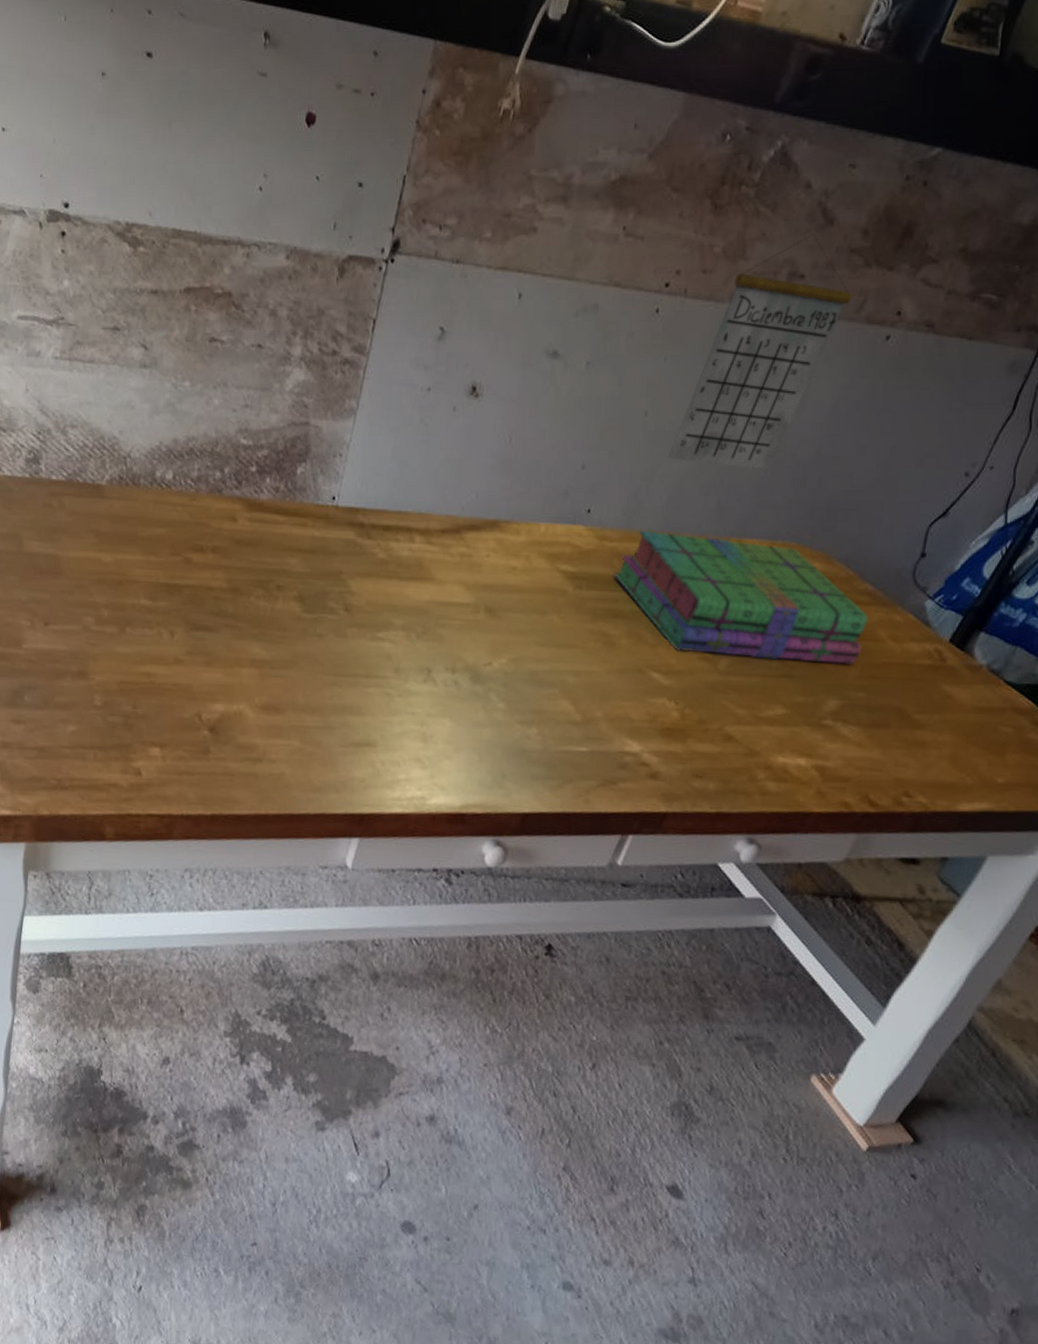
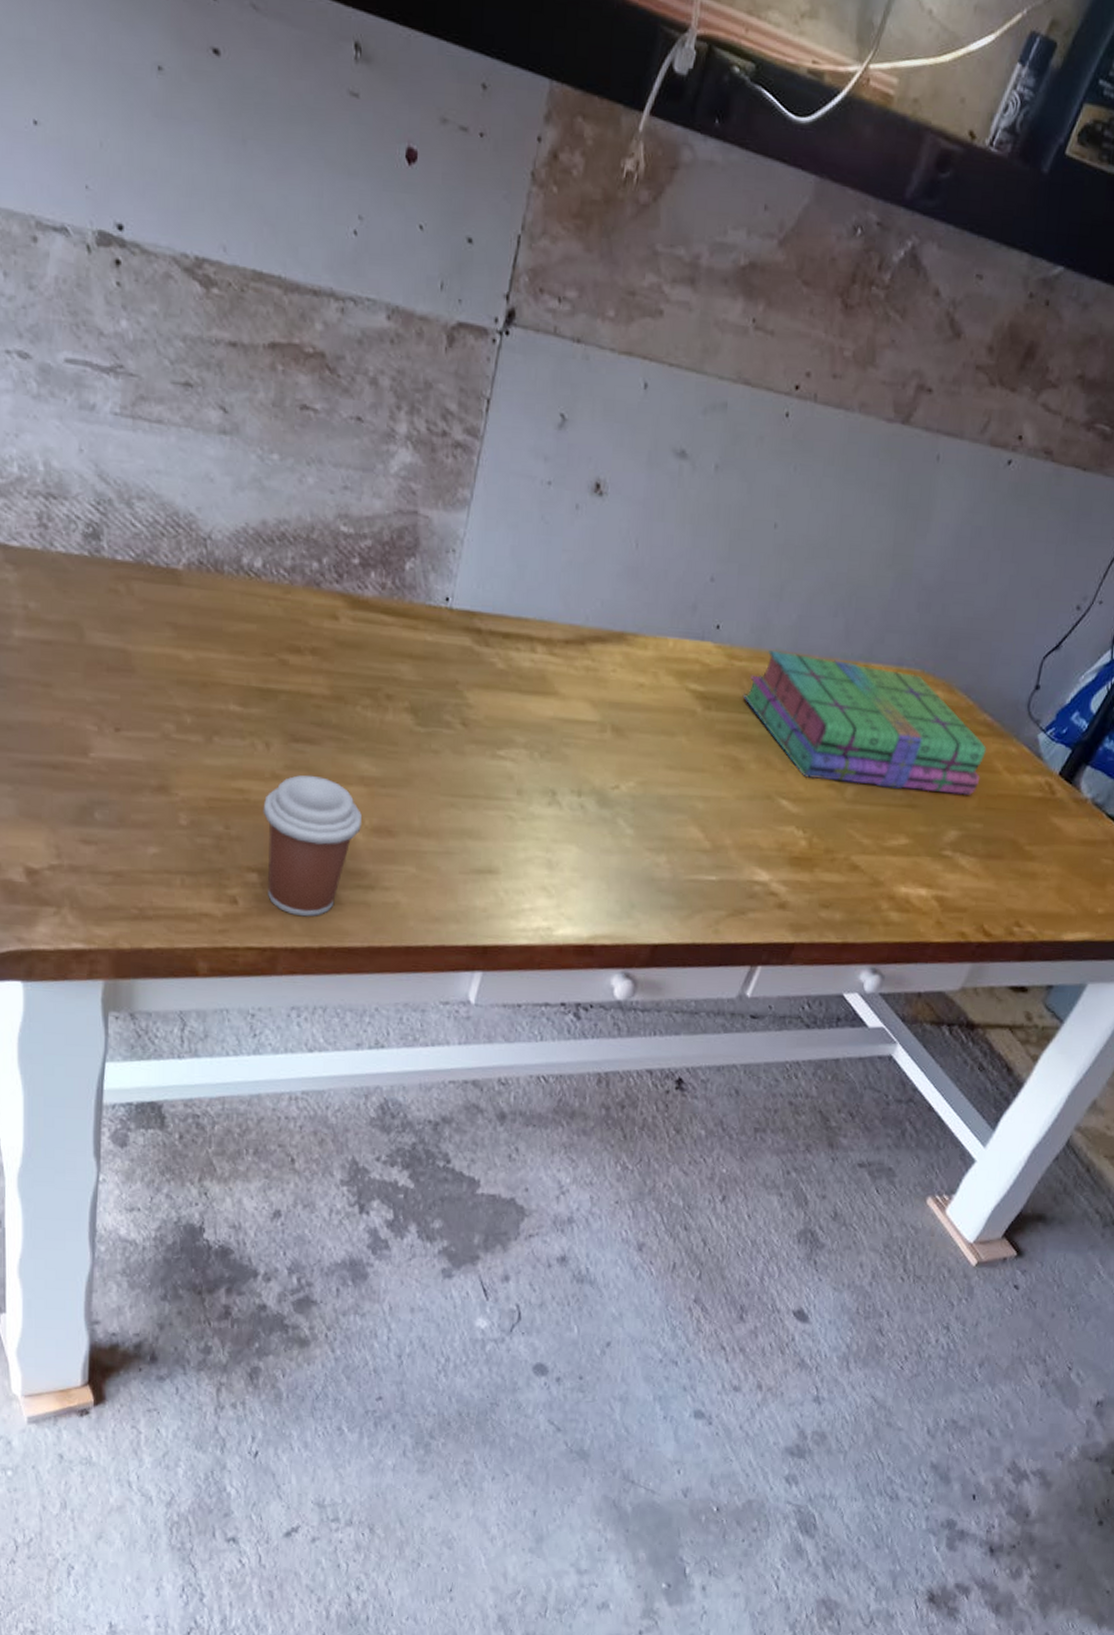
coffee cup: none [166,659,252,787] -> present [263,775,362,917]
calendar: present [667,234,852,471] -> none [796,346,977,594]

